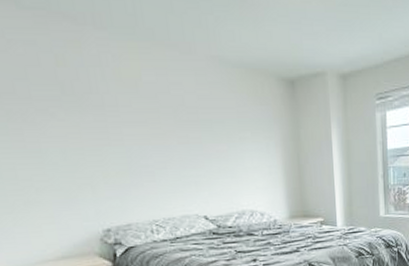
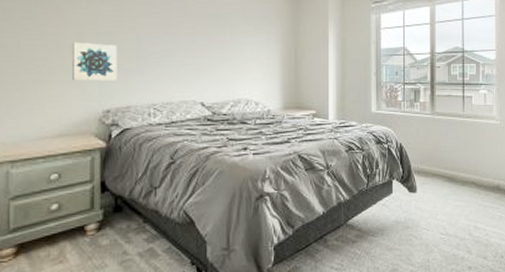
wall art: none [56,158,113,201] -> present [71,43,117,81]

